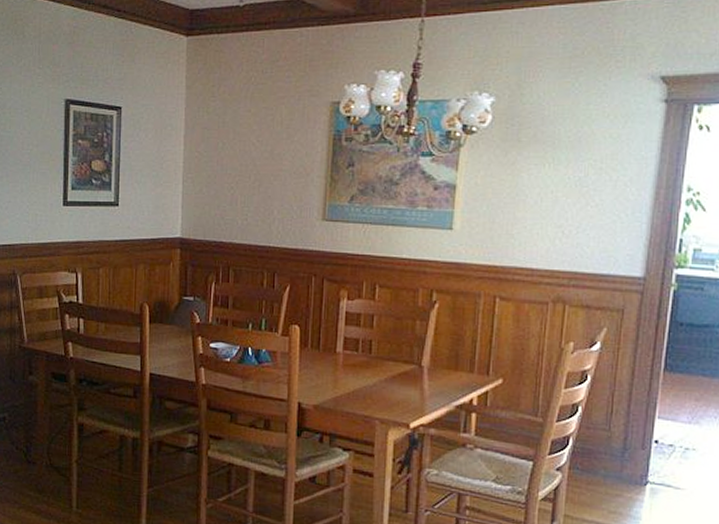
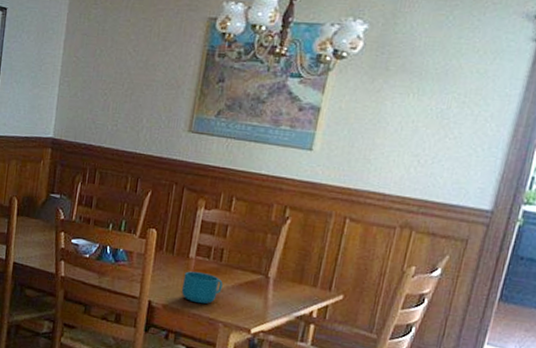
cup: none [332,367,375,401] -> present [182,271,223,304]

